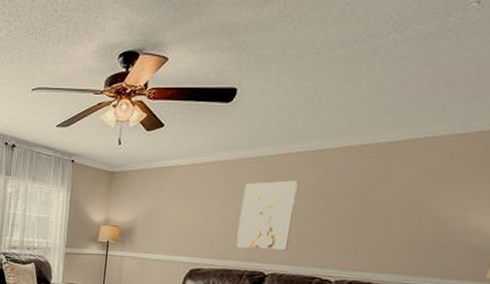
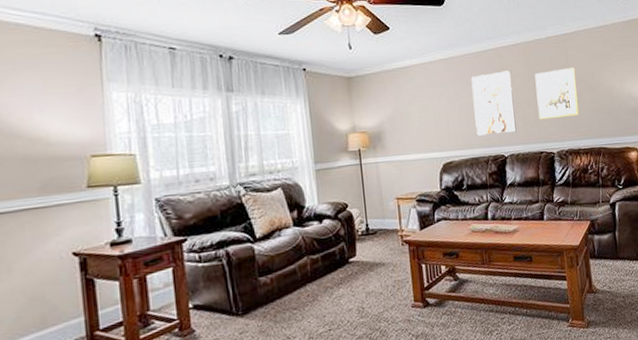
wall art: none [321,184,395,244] -> present [534,68,579,120]

